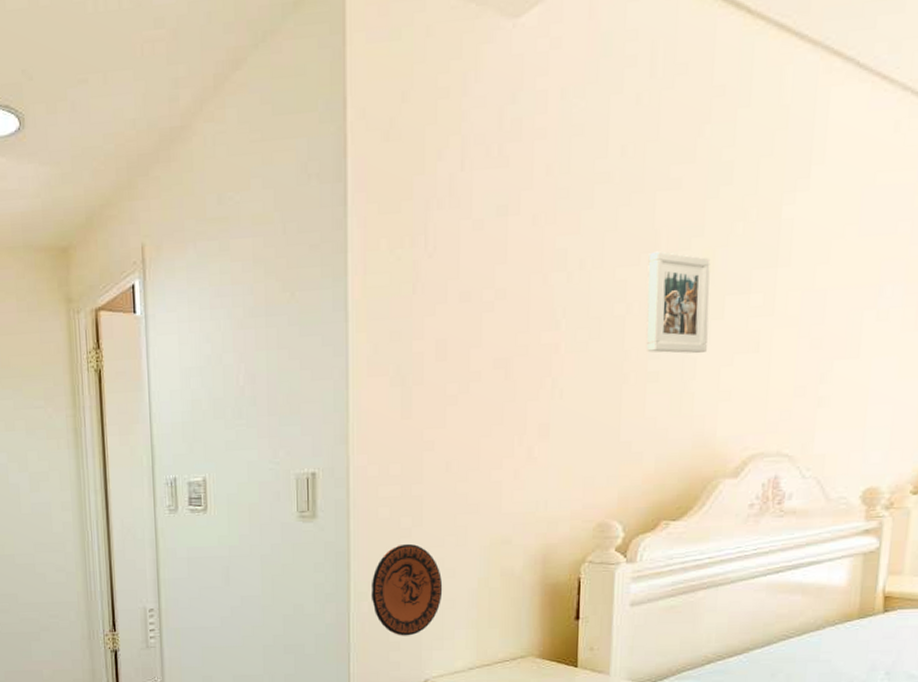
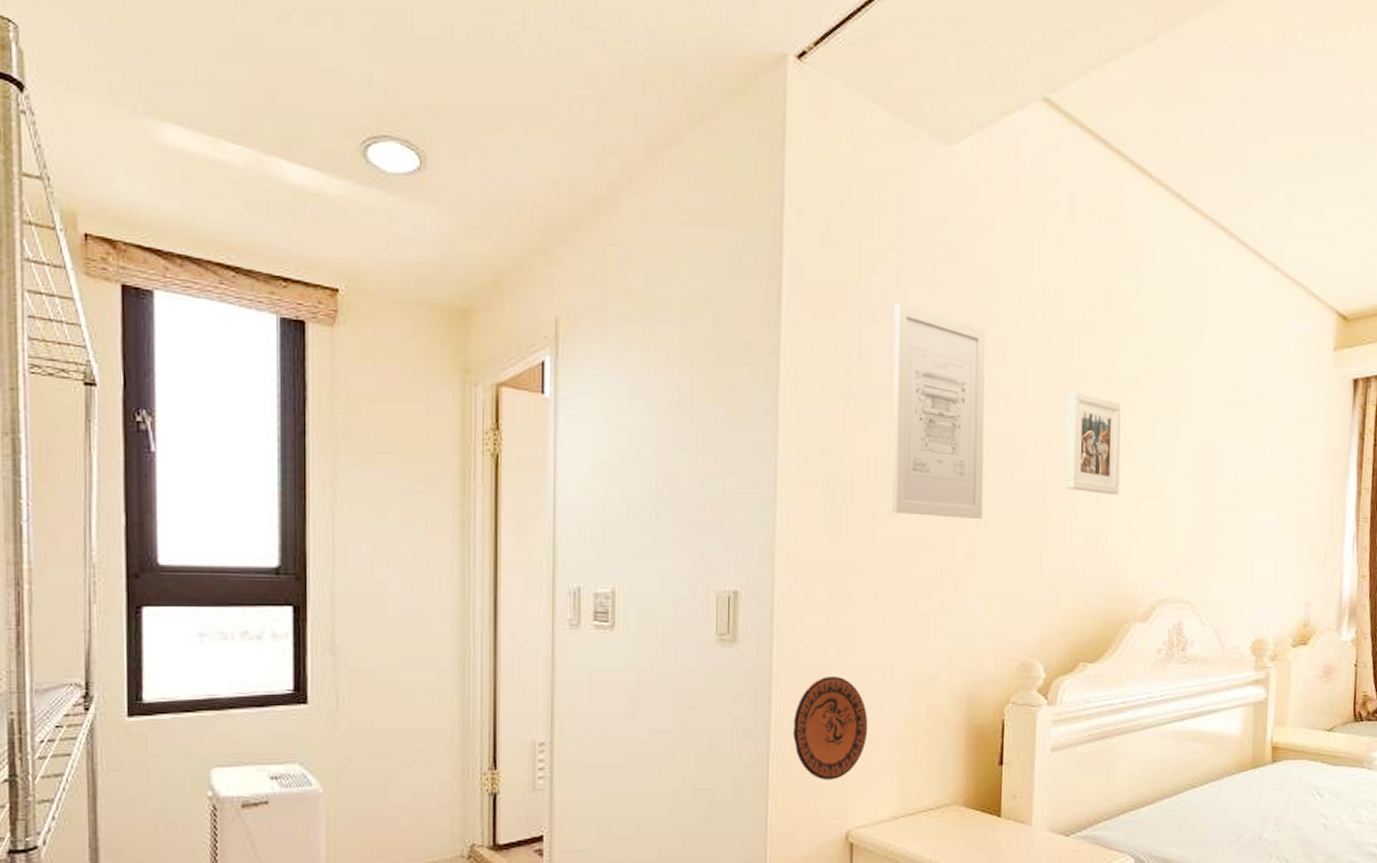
wall art: none [460,185,558,391] -> present [892,301,986,519]

